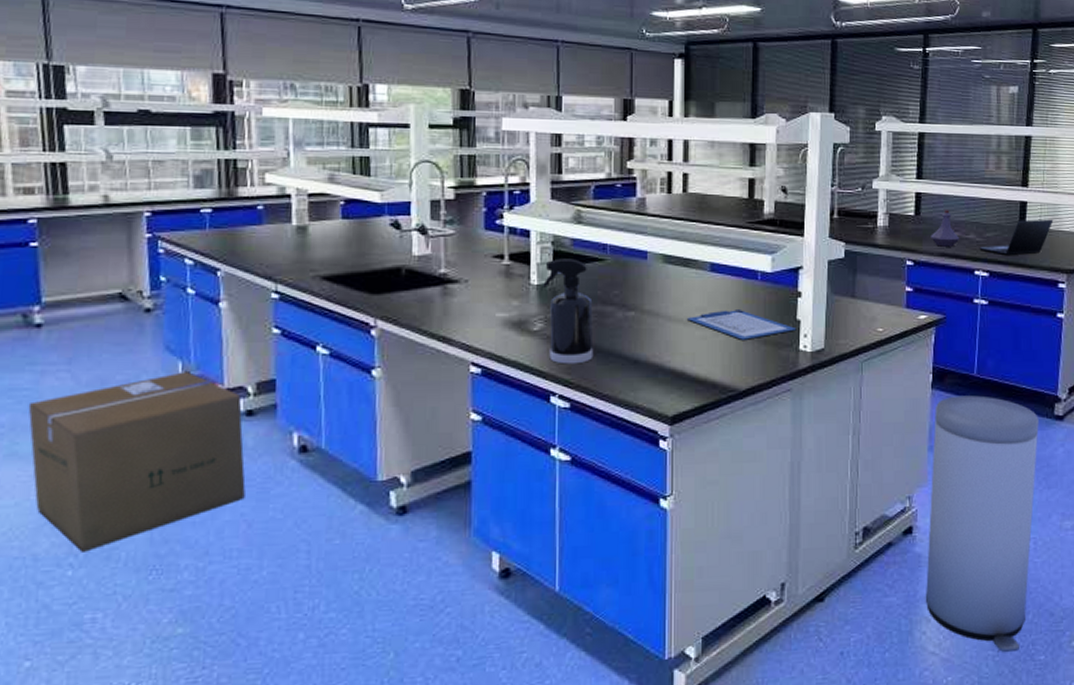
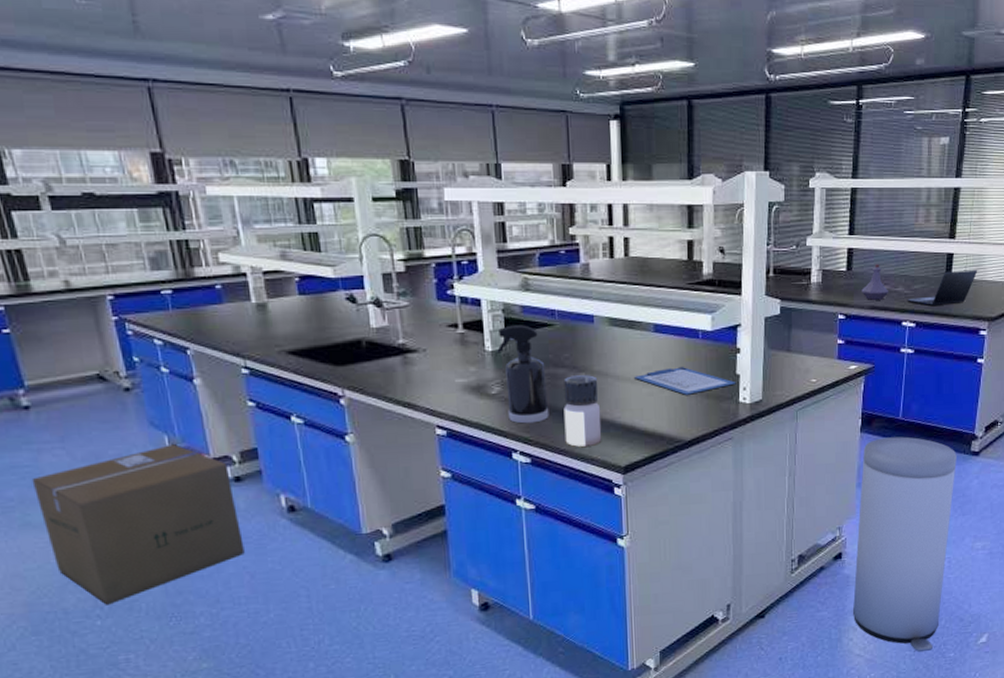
bottle: none [609,314,649,392] -> present [563,375,602,447]

